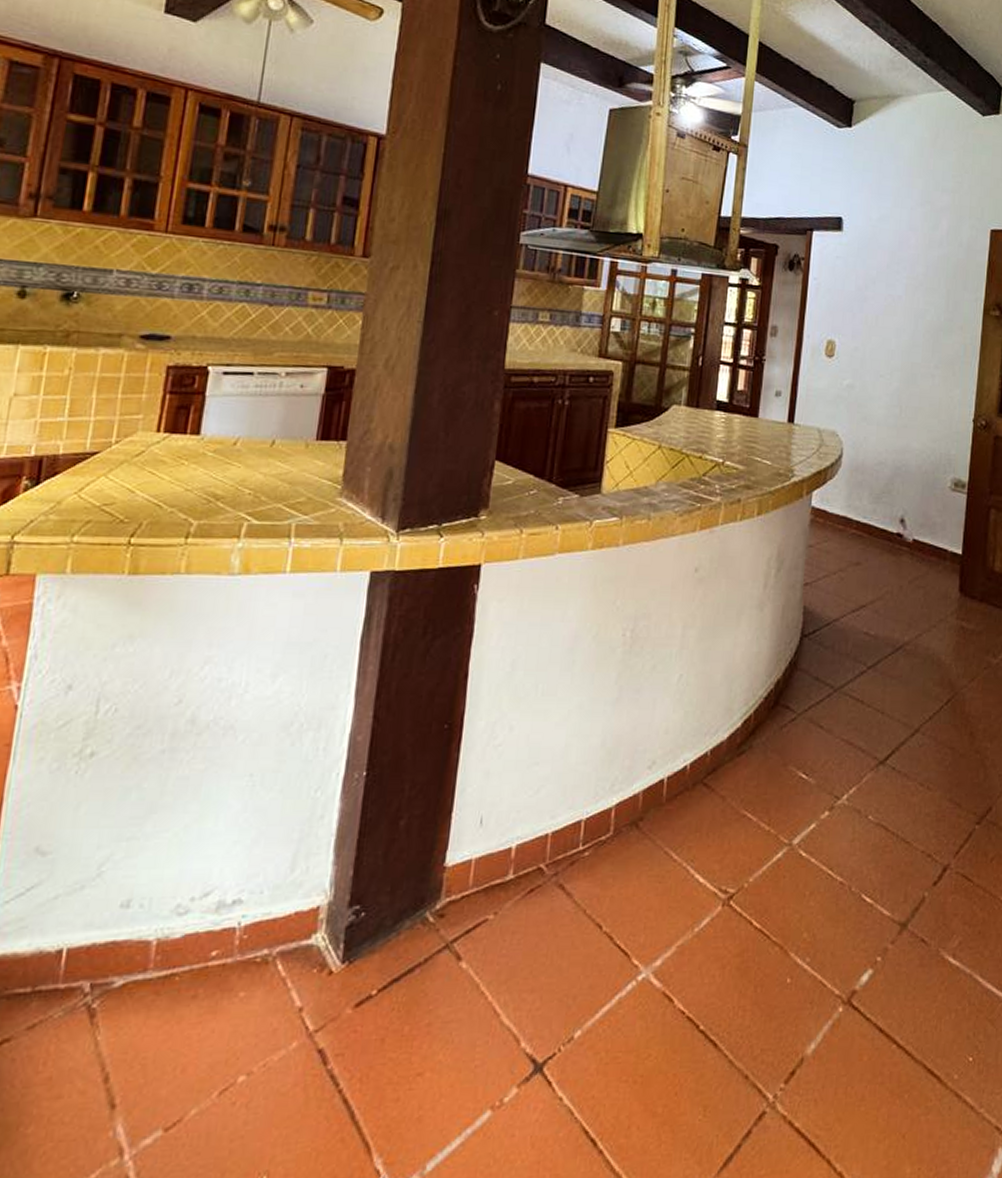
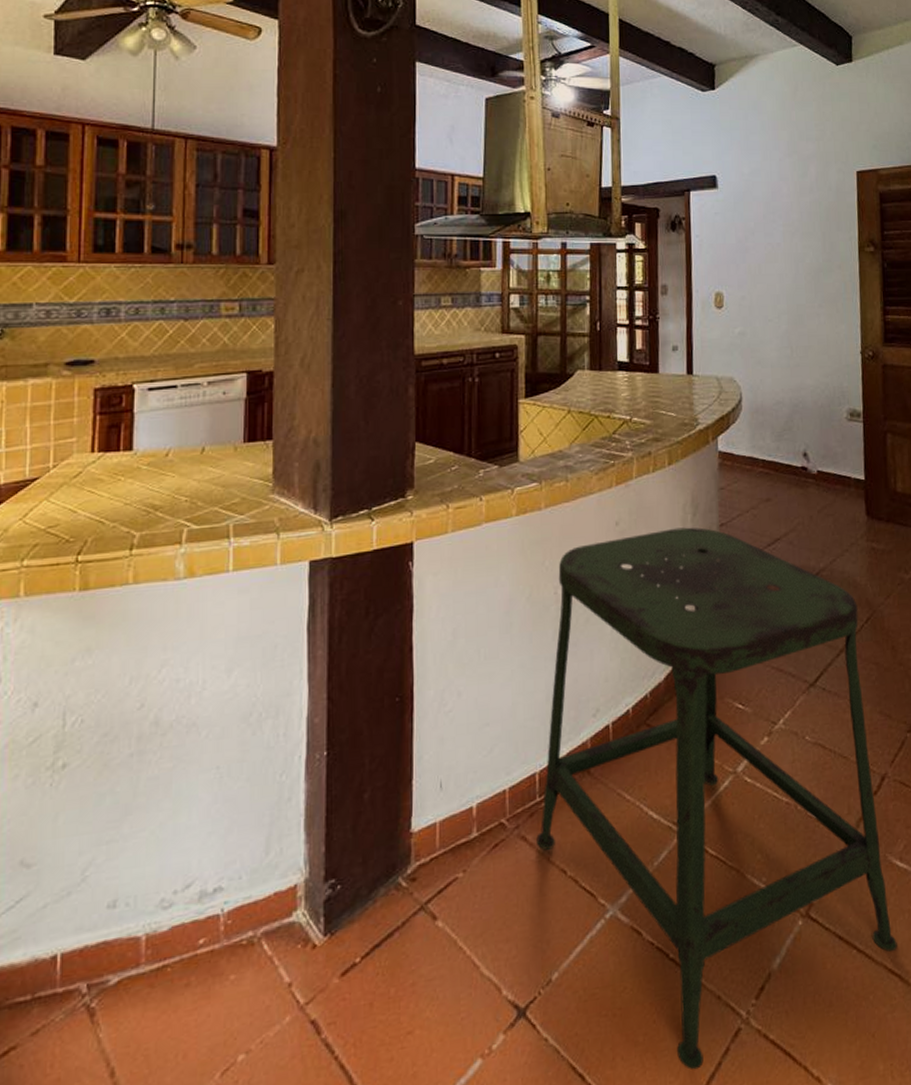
stool: none [574,582,940,1149] -> present [536,527,898,1070]

